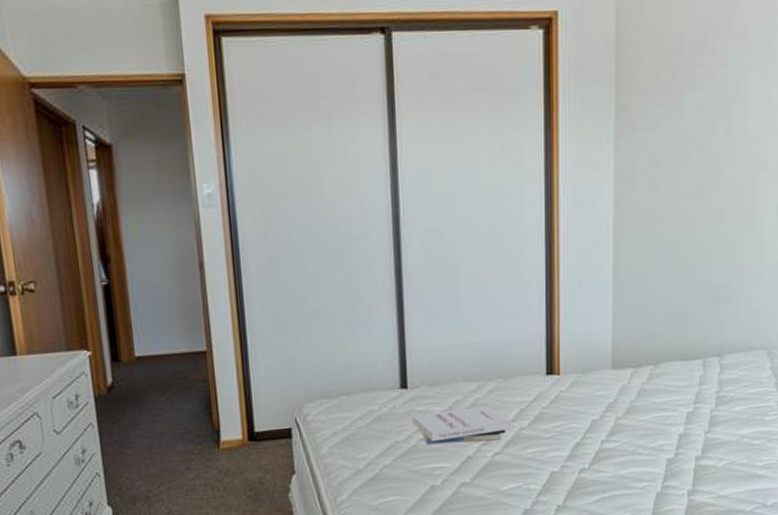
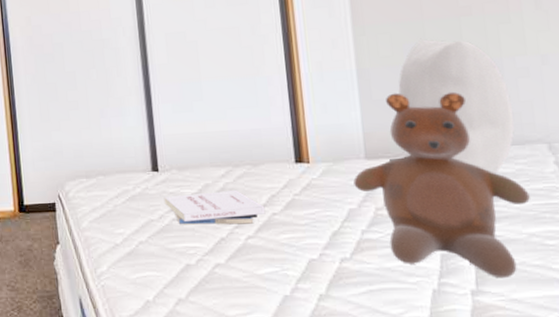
teddy bear: none [599,300,746,478] -> present [353,92,530,279]
pillow: none [649,243,744,381] -> present [398,38,515,175]

